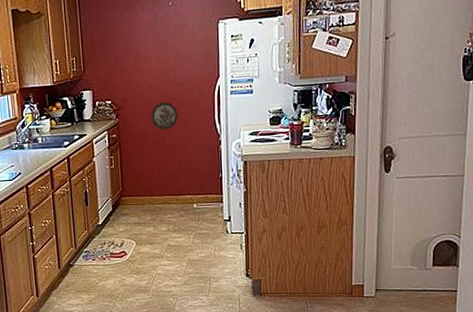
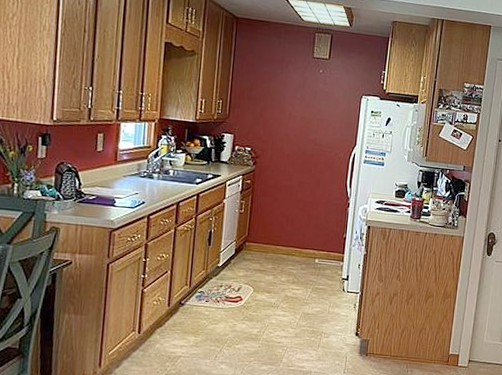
decorative plate: present [151,102,178,130] -> none [287,158,313,185]

